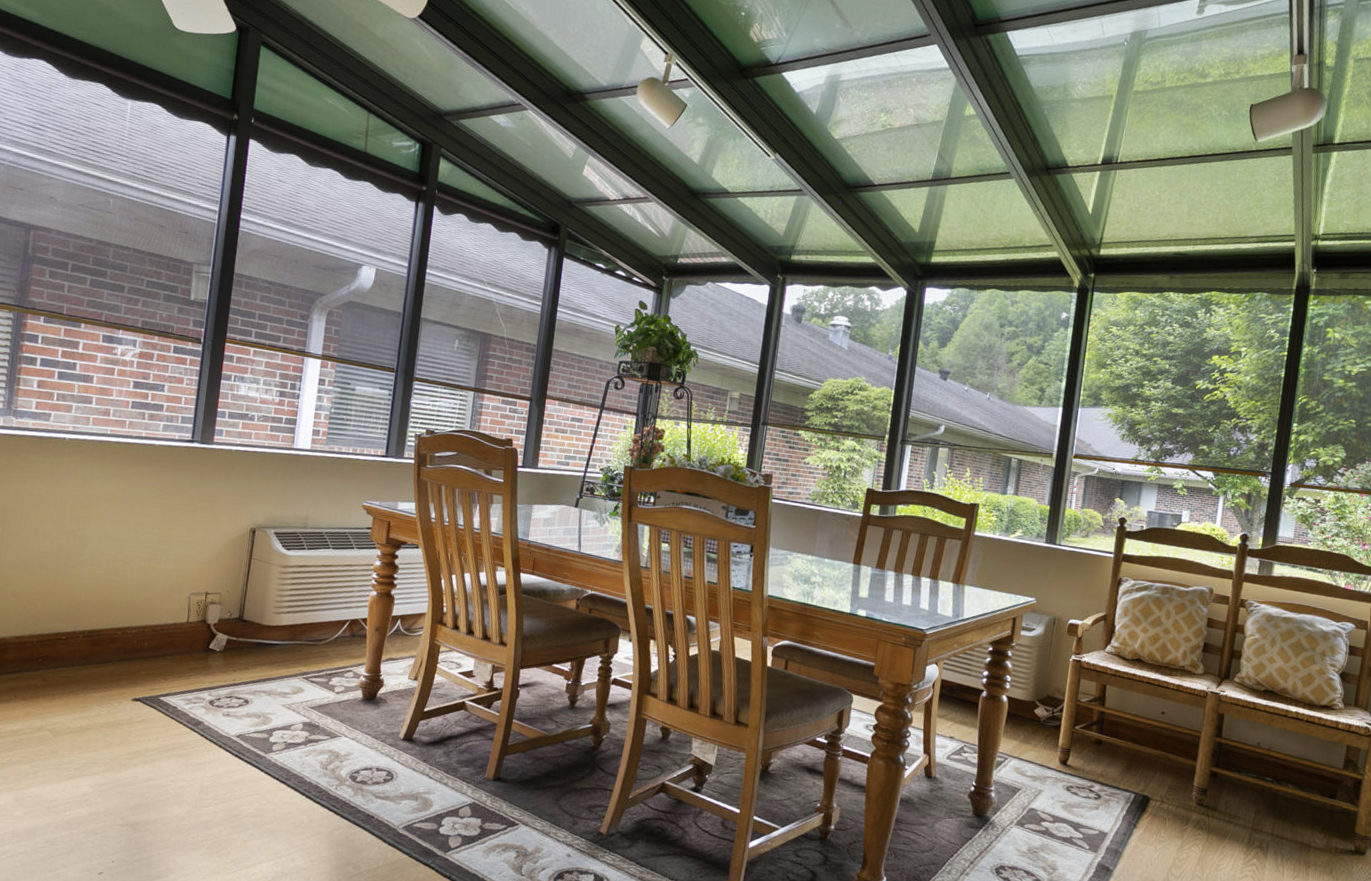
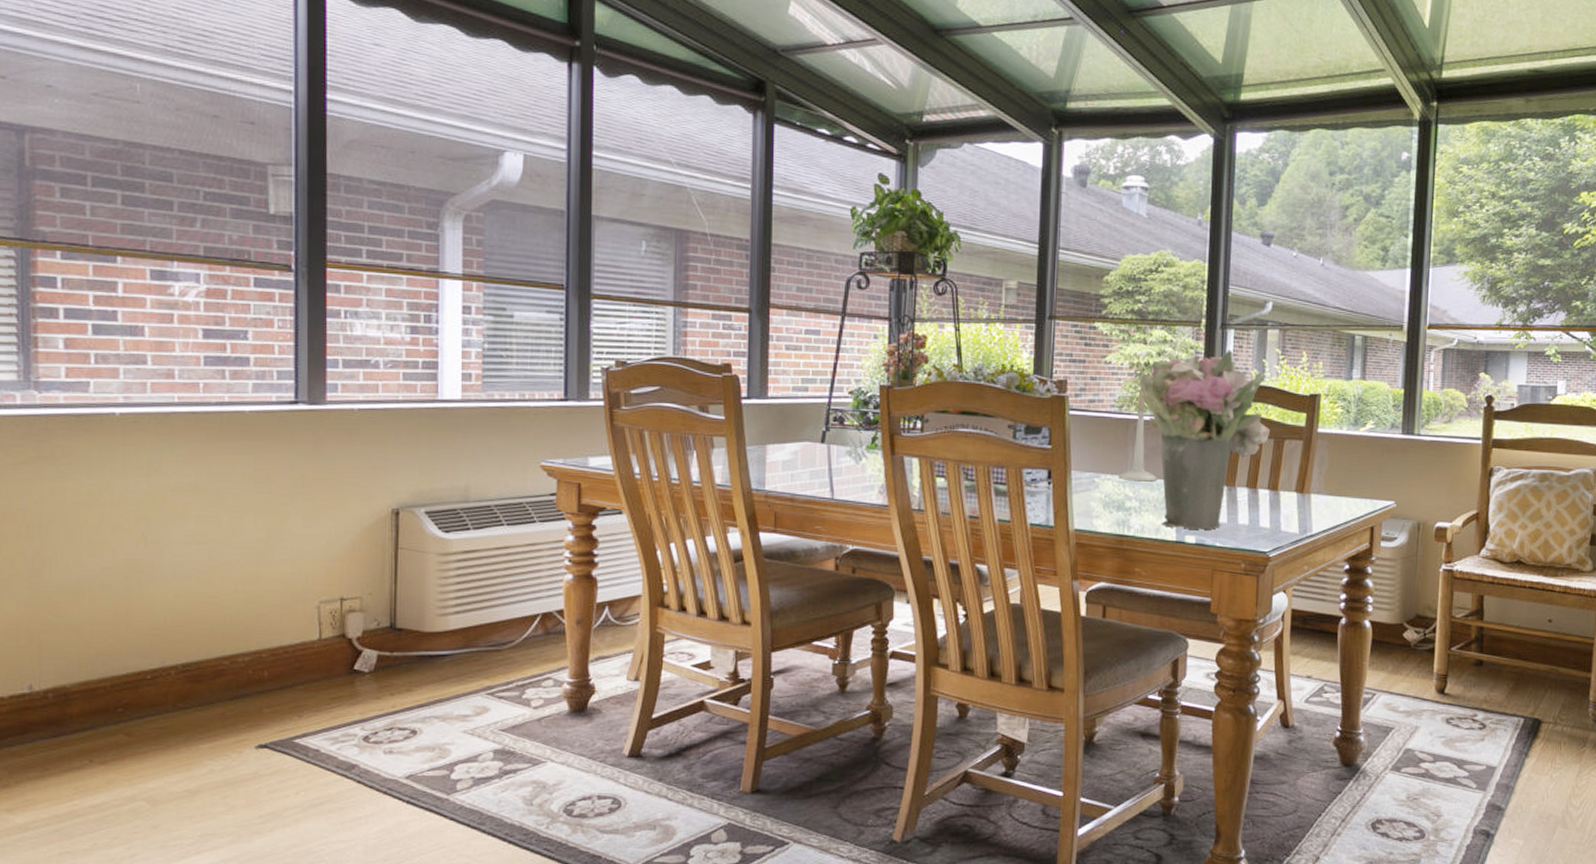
candlestick: none [807,486,840,563] -> present [1118,389,1158,482]
flower bouquet: none [830,461,936,607] -> present [1138,350,1271,530]

